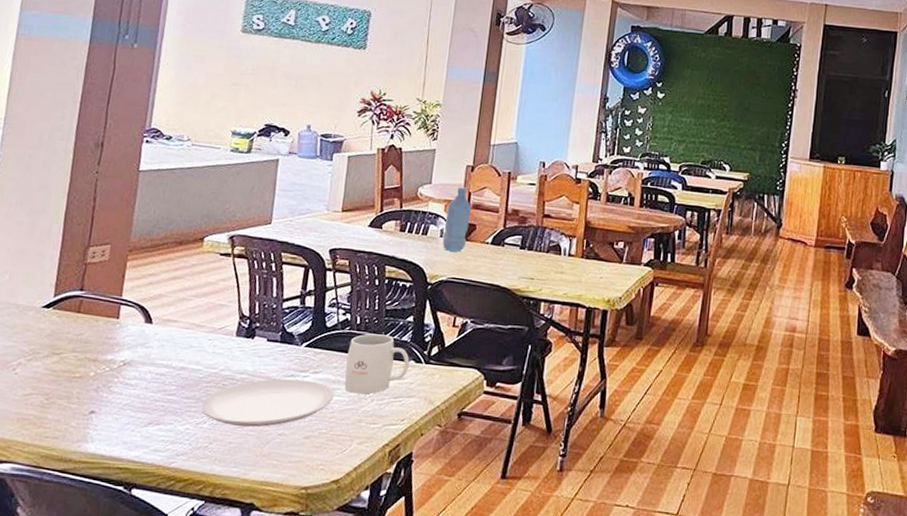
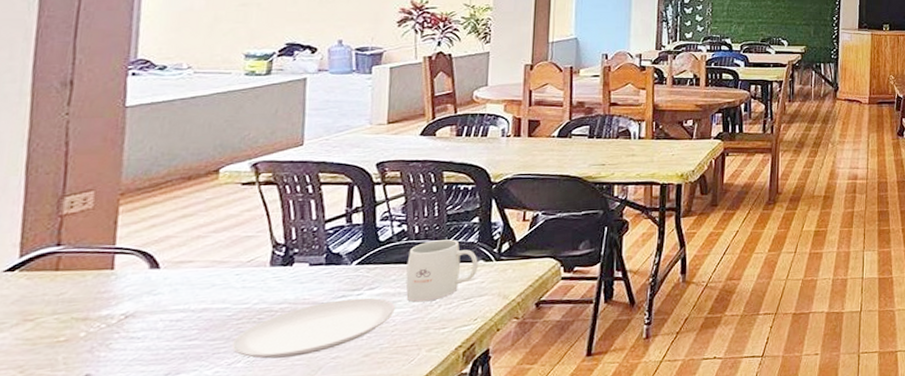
water bottle: present [442,187,472,252] -> none [504,86,533,149]

